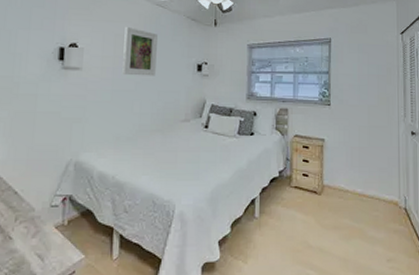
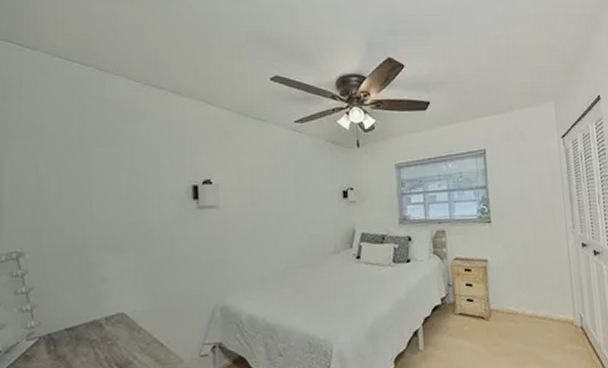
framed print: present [122,26,157,76] -> none [261,156,298,210]

